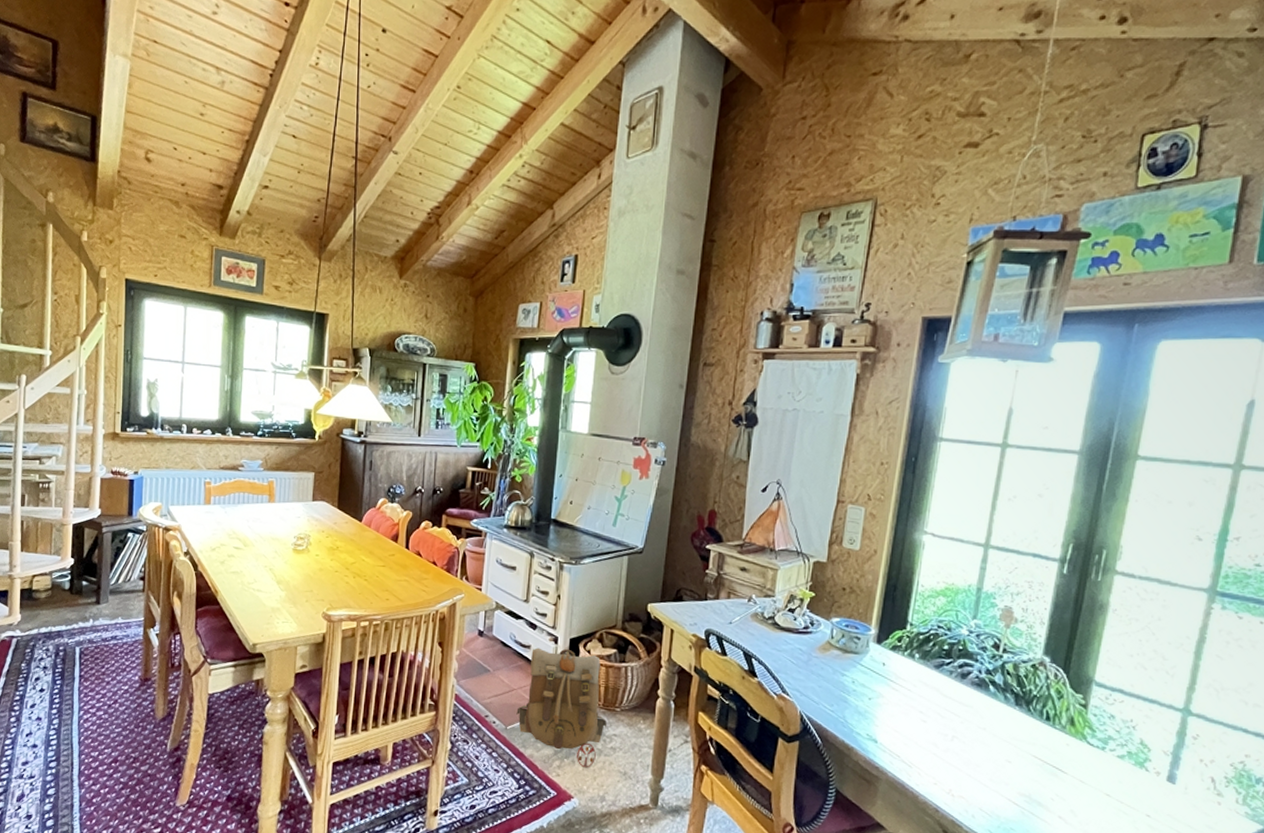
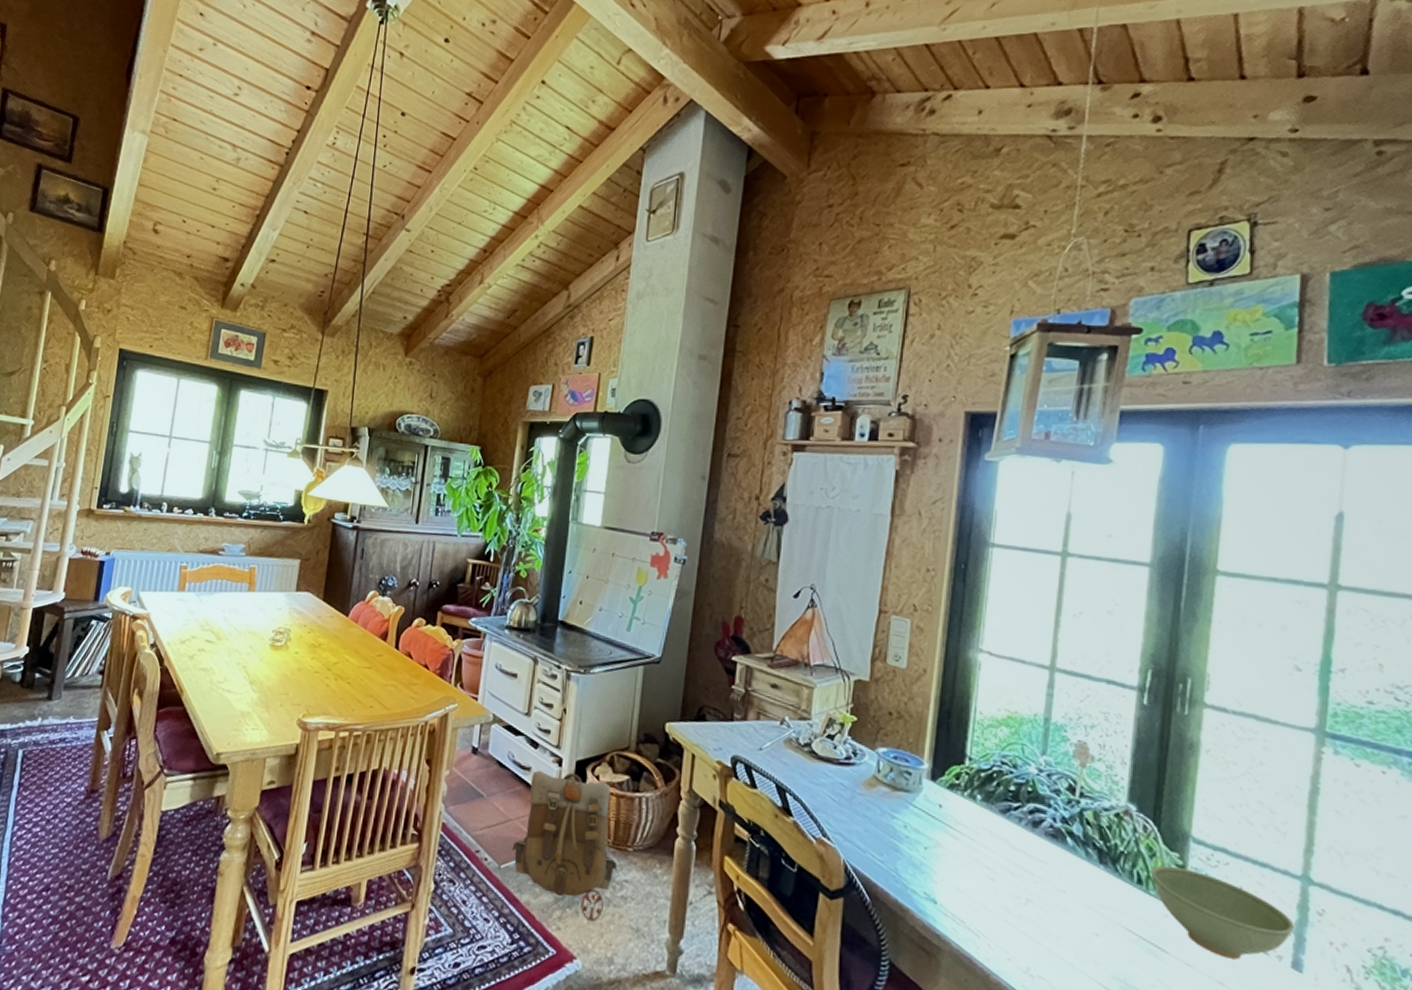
bowl: none [1057,704,1173,776] -> present [1150,865,1295,960]

